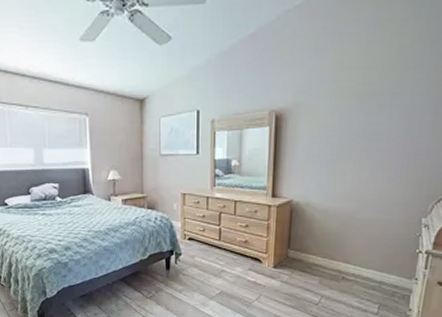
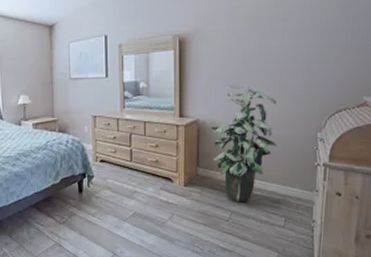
indoor plant: none [302,164,379,287] -> present [208,84,277,203]

